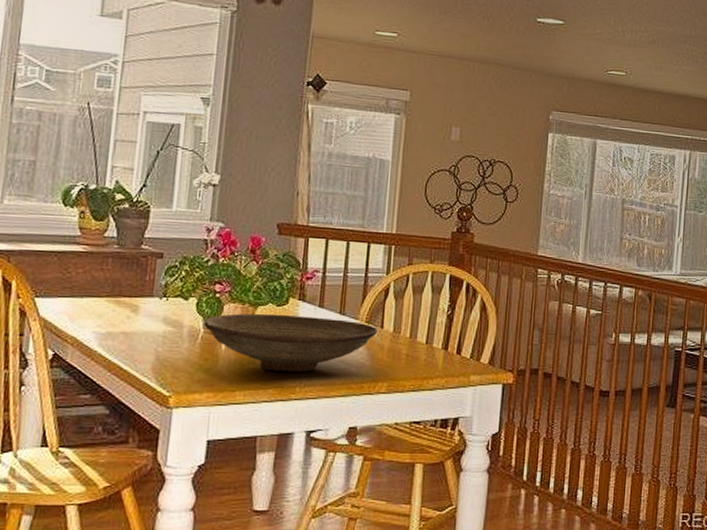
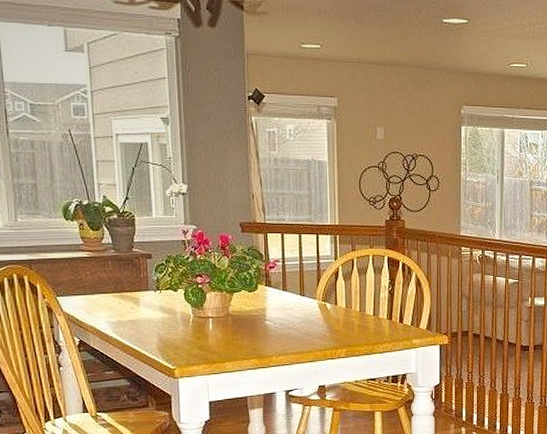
decorative bowl: present [204,313,377,372] -> none [192,298,332,345]

